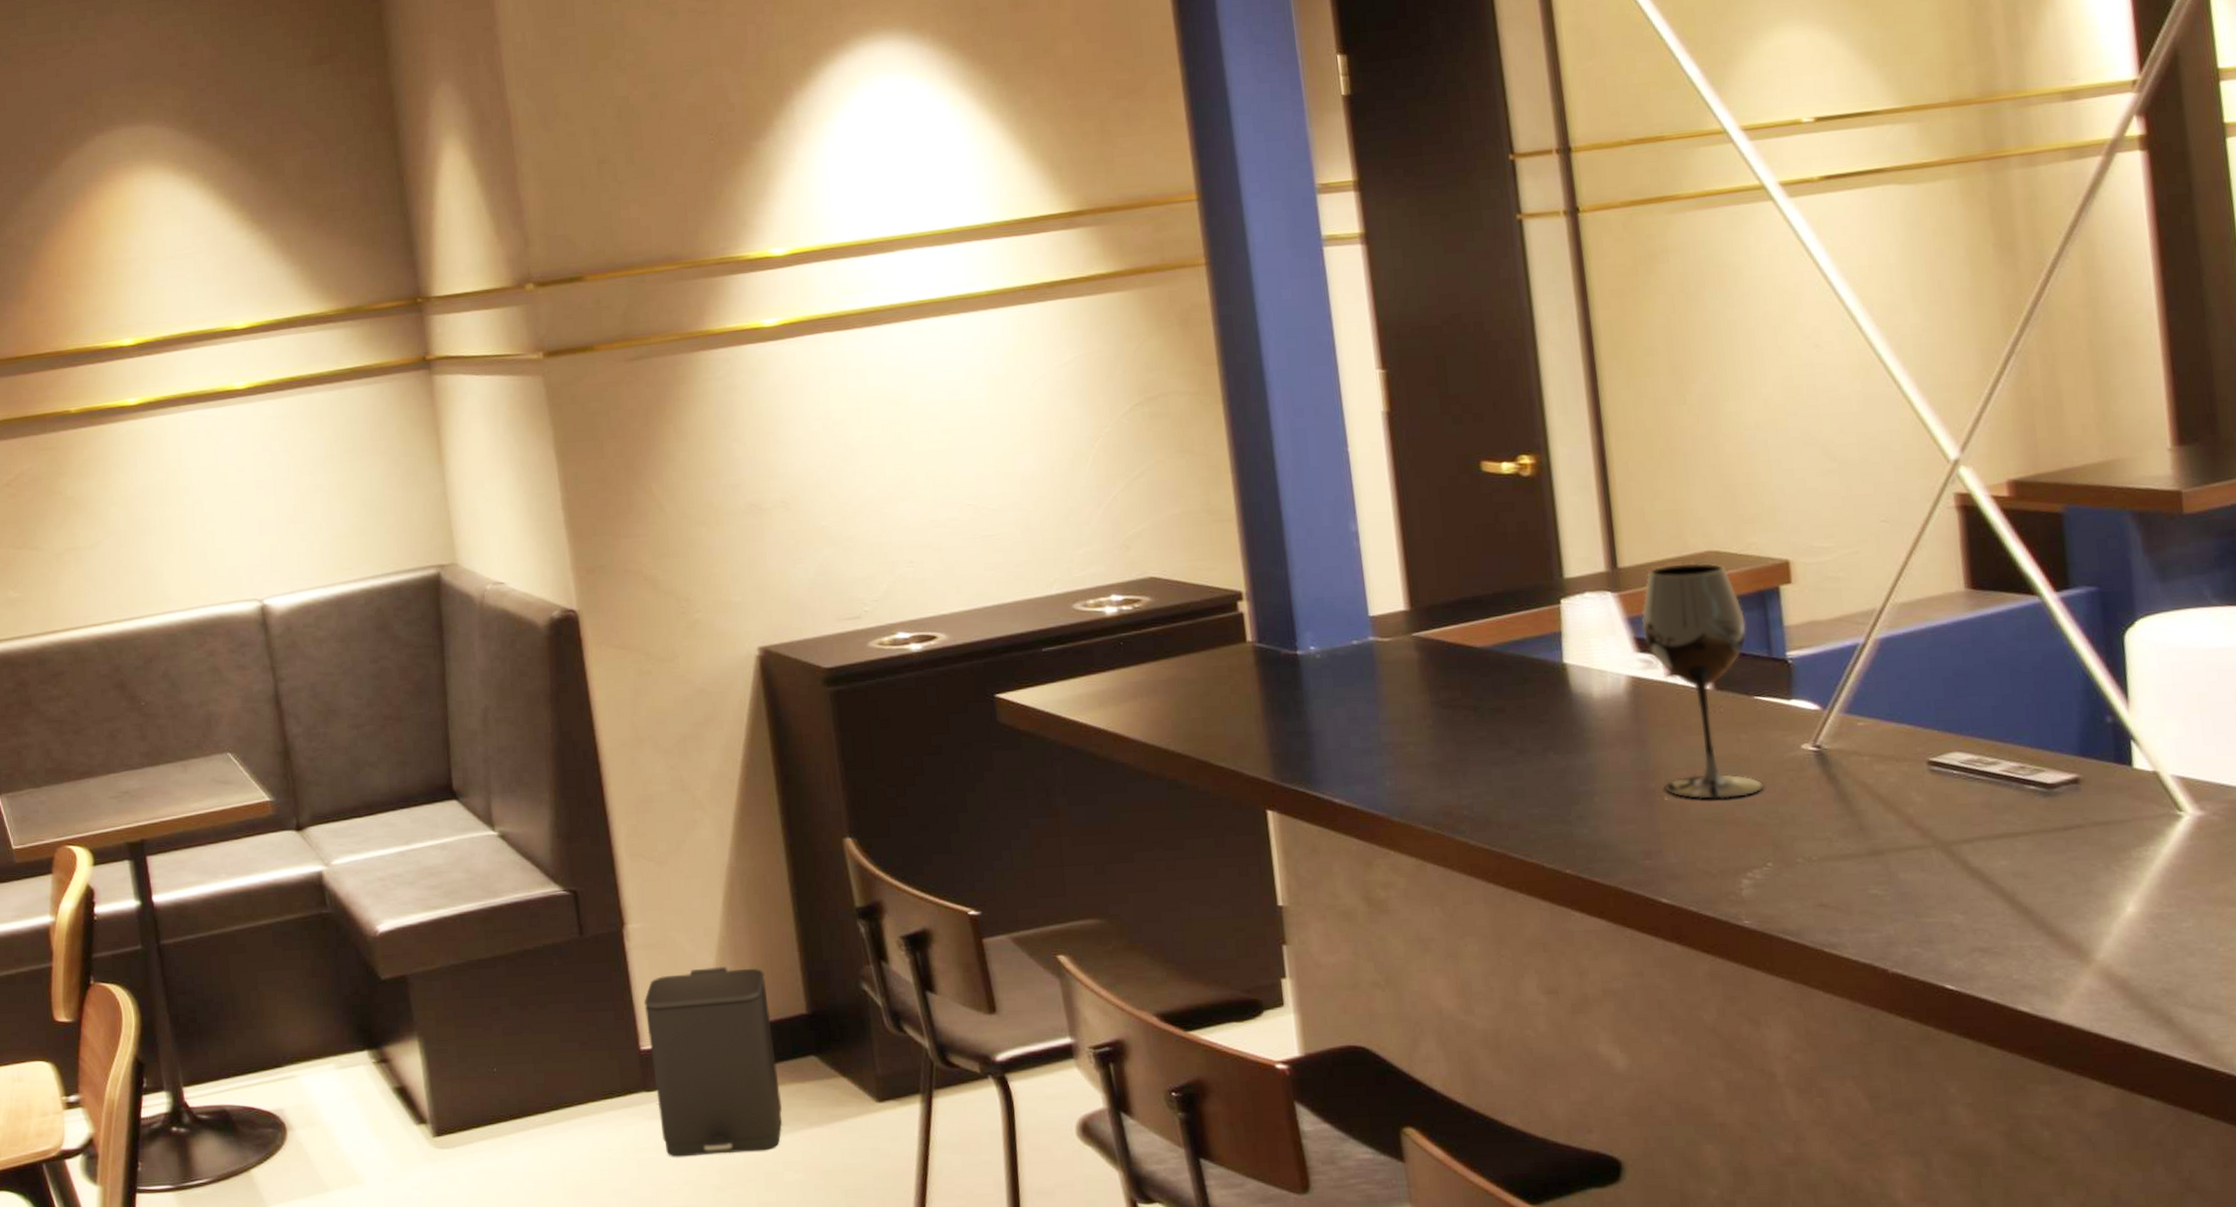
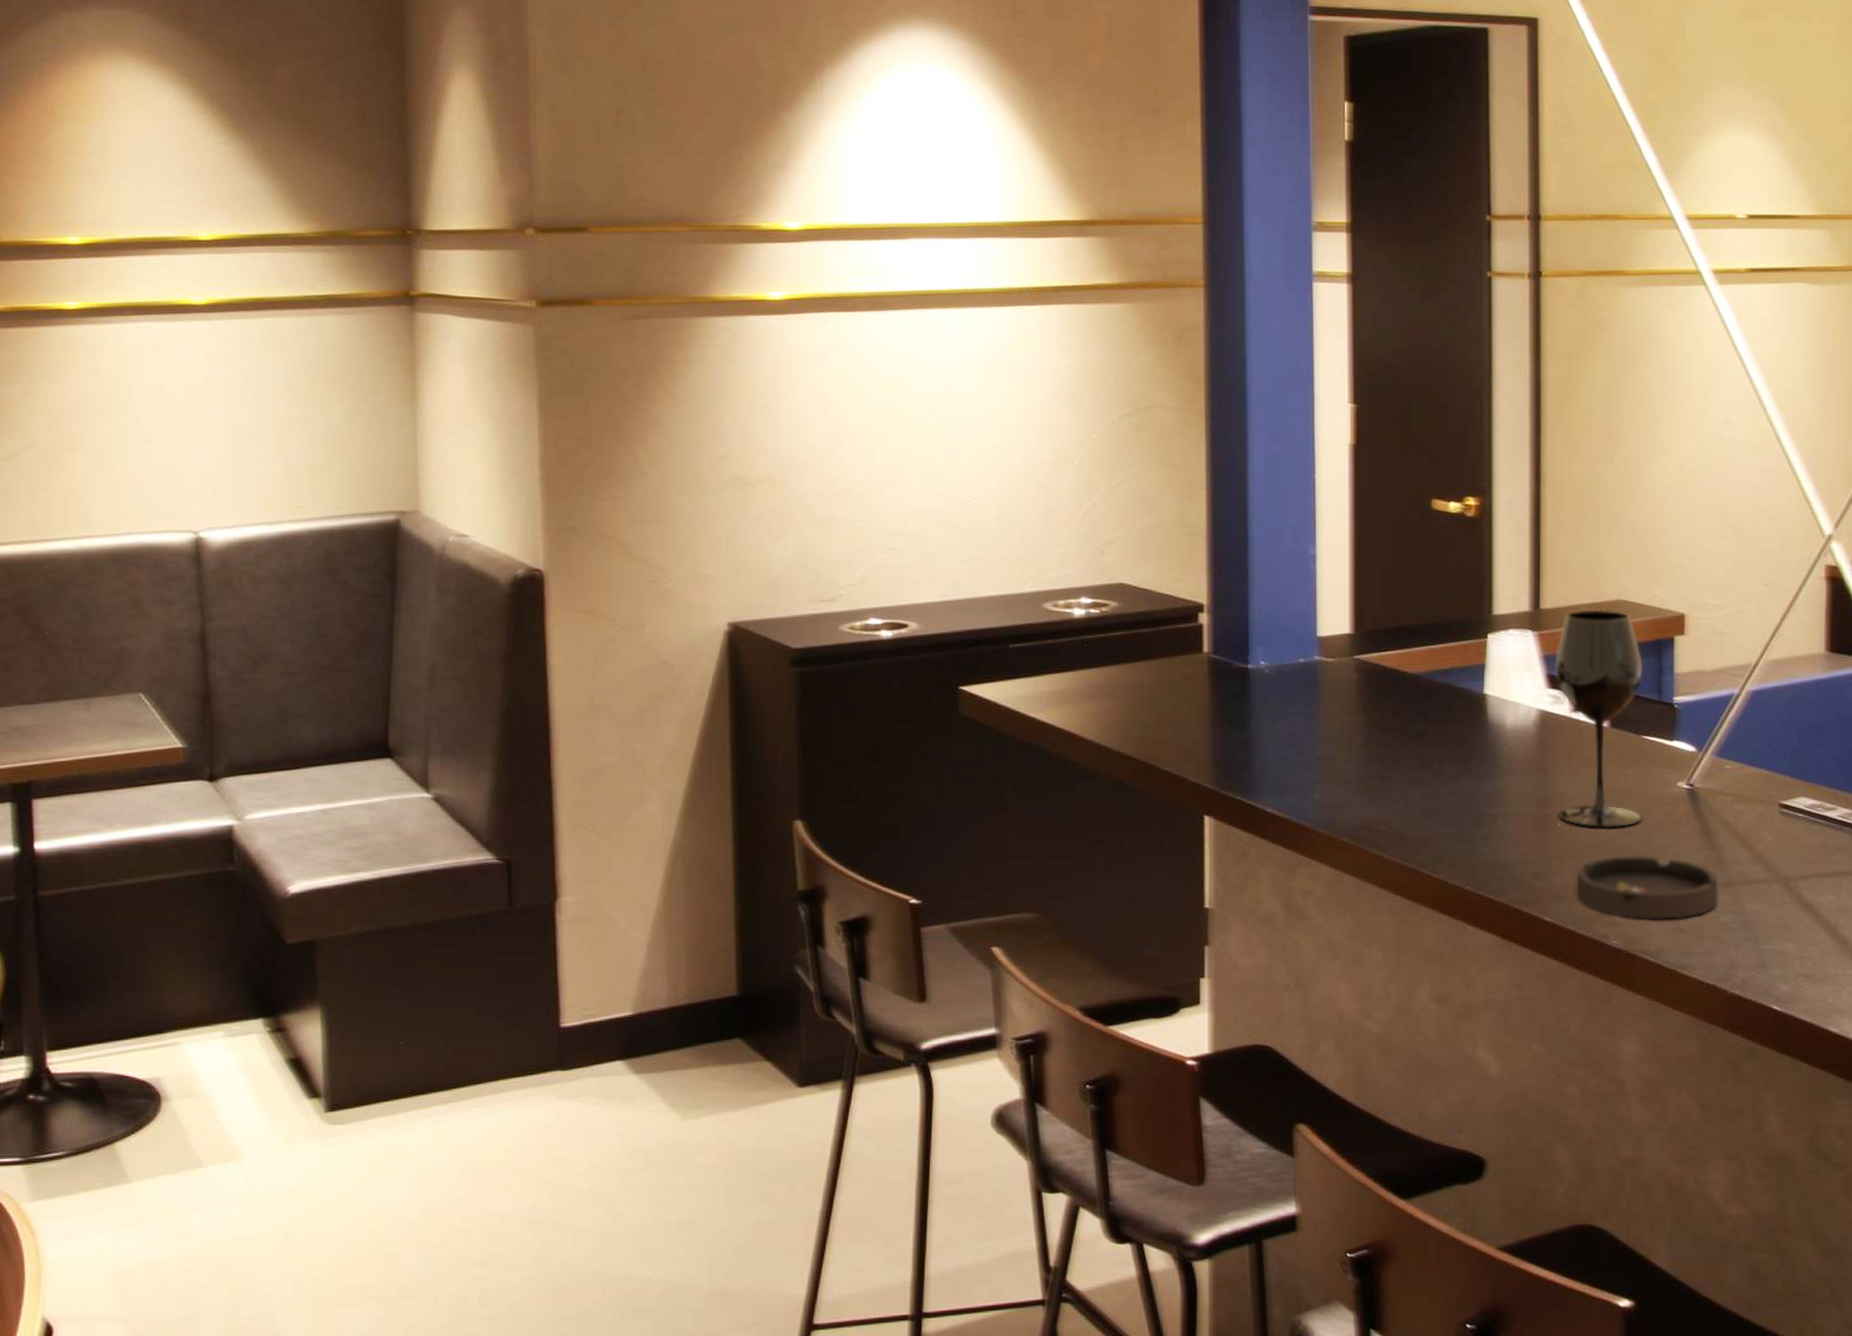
pedal bin: present [644,966,782,1157] -> none [569,944,702,1138]
ashtray: none [1692,825,1867,896] -> present [1576,854,1719,919]

